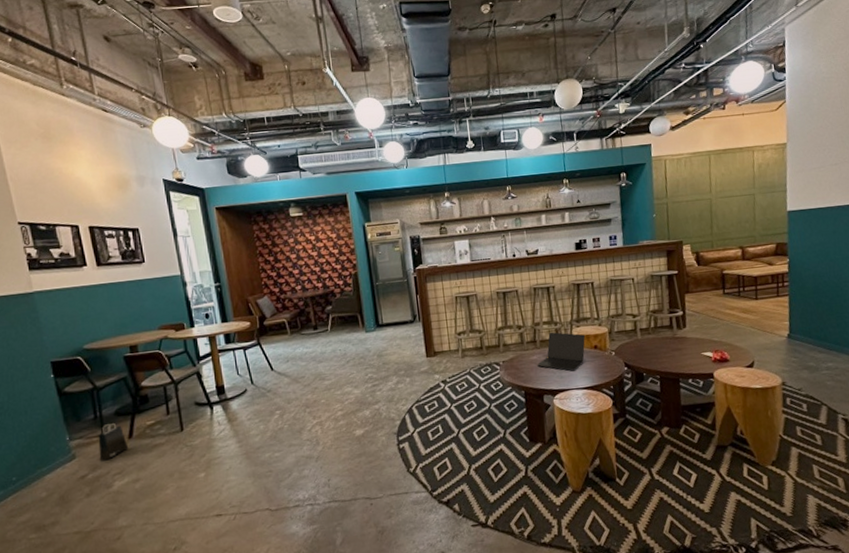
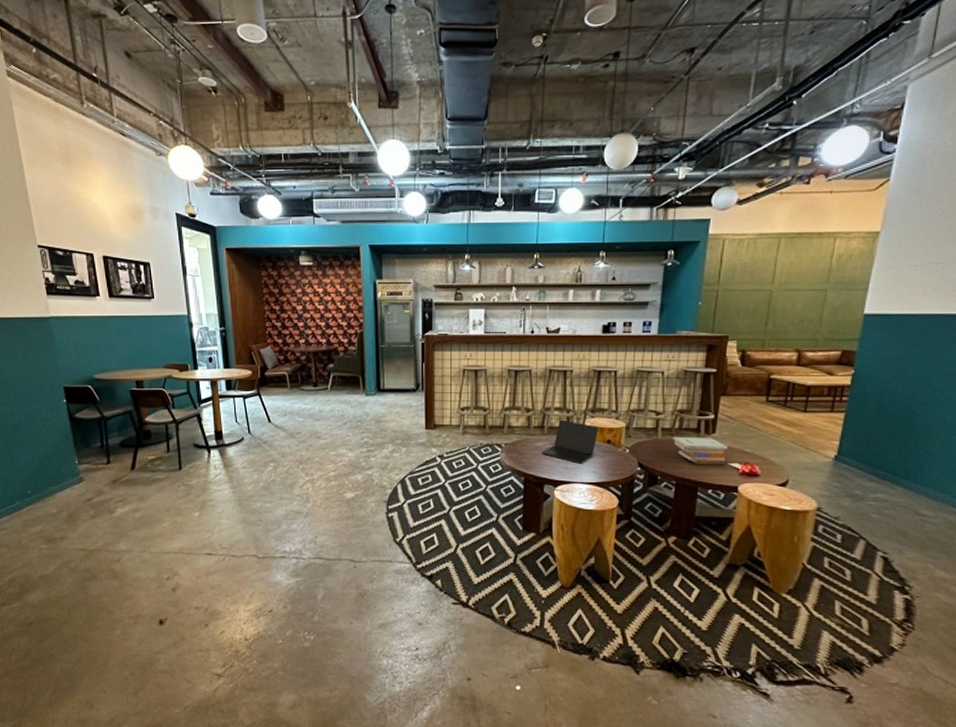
shopping bag: present [98,423,129,461] -> none [103,454,131,488]
books: none [651,332,699,359] -> present [673,436,728,466]

